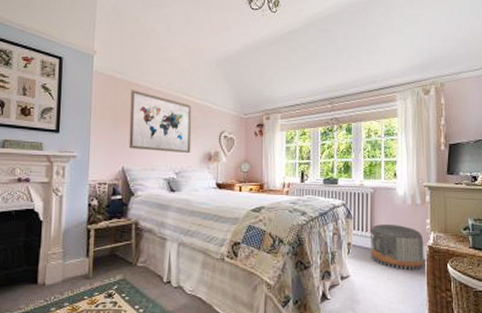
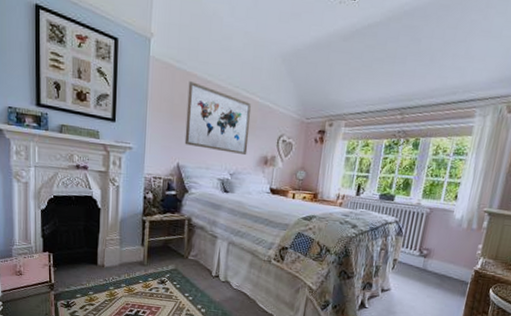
pouf: present [371,224,424,271] -> none [414,244,472,292]

